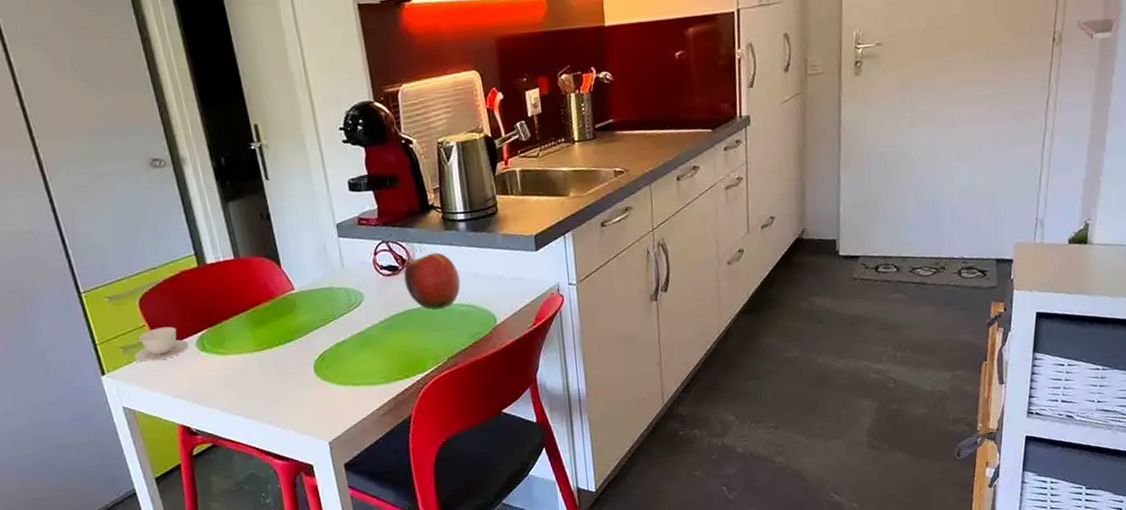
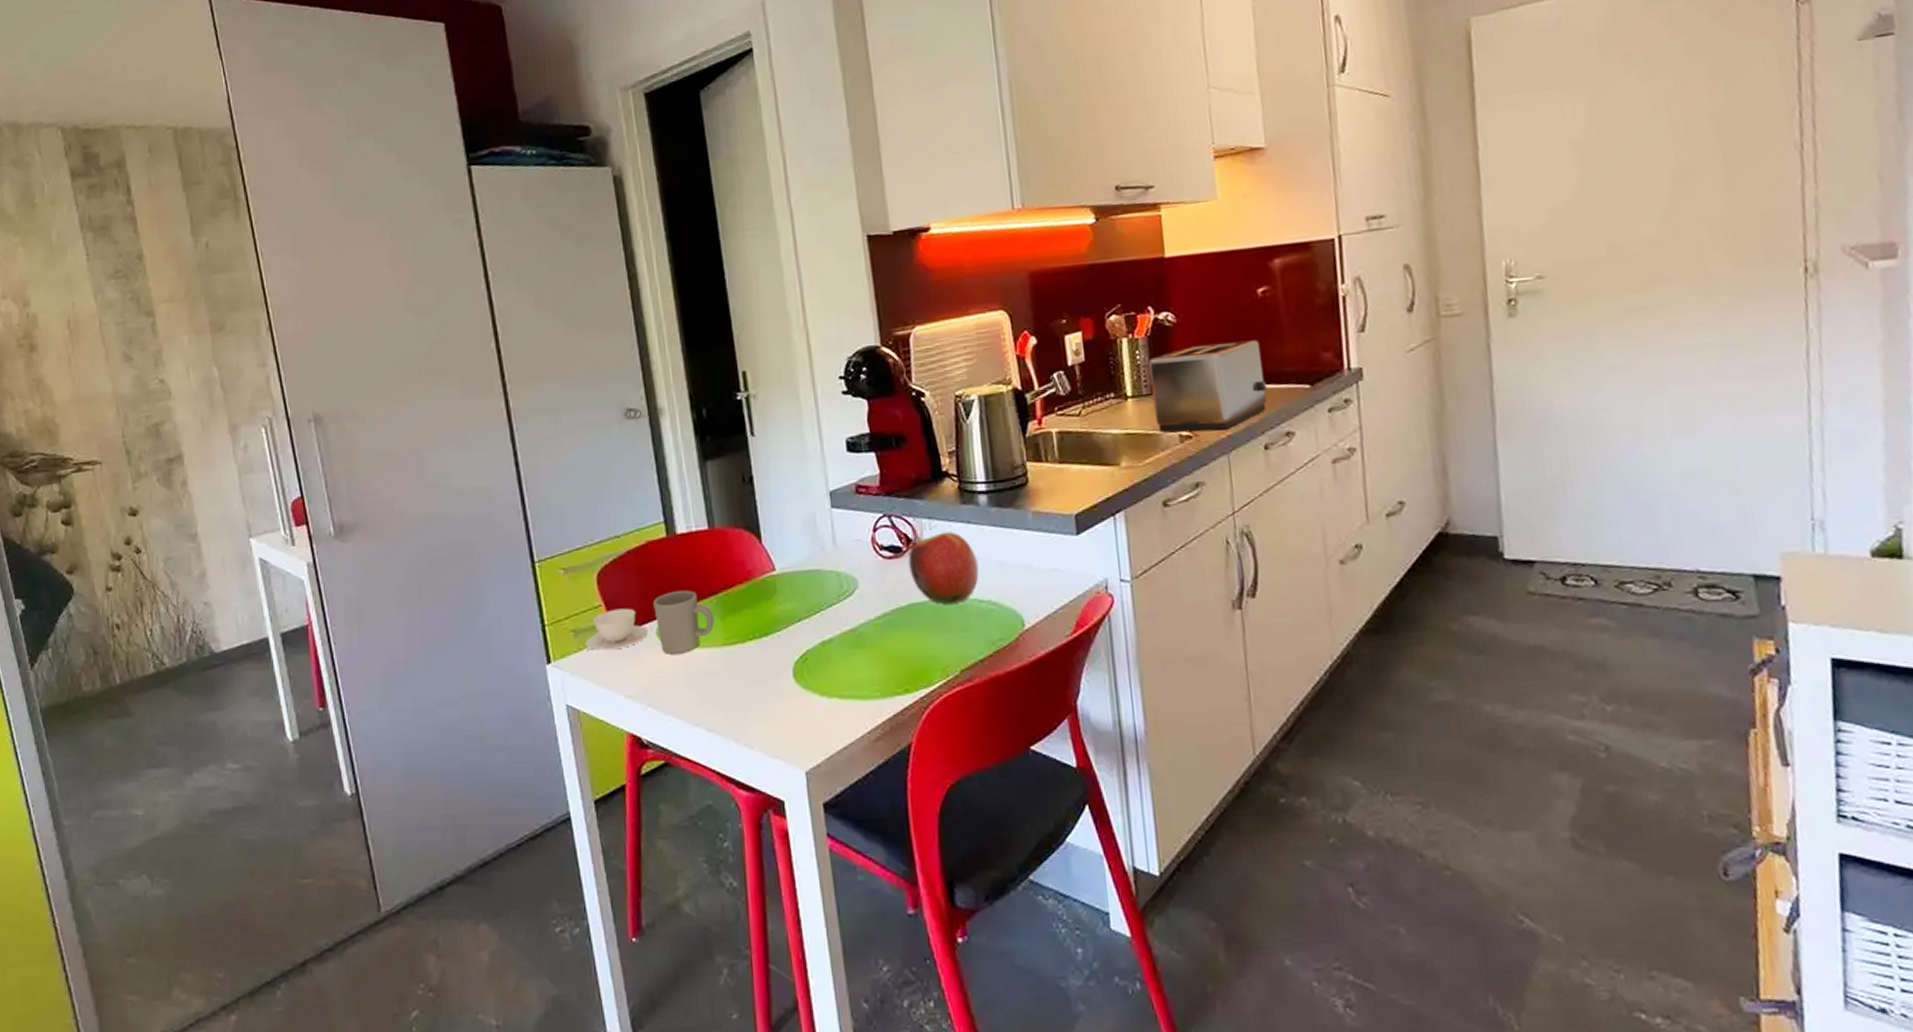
mug: none [191,309,246,361] -> present [653,589,715,654]
toaster: none [591,94,680,169] -> present [1148,339,1268,432]

